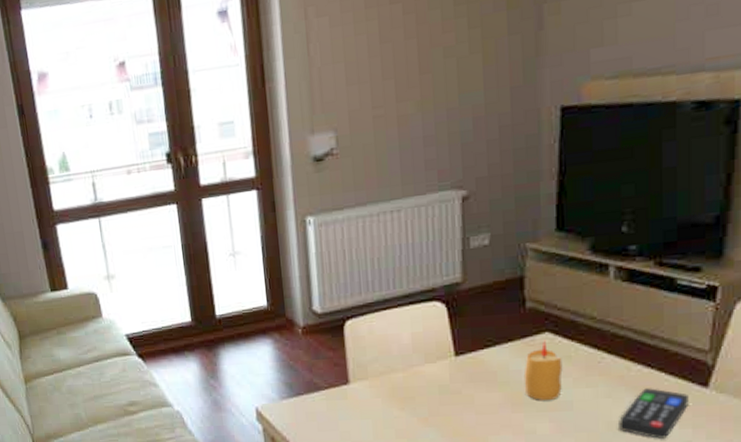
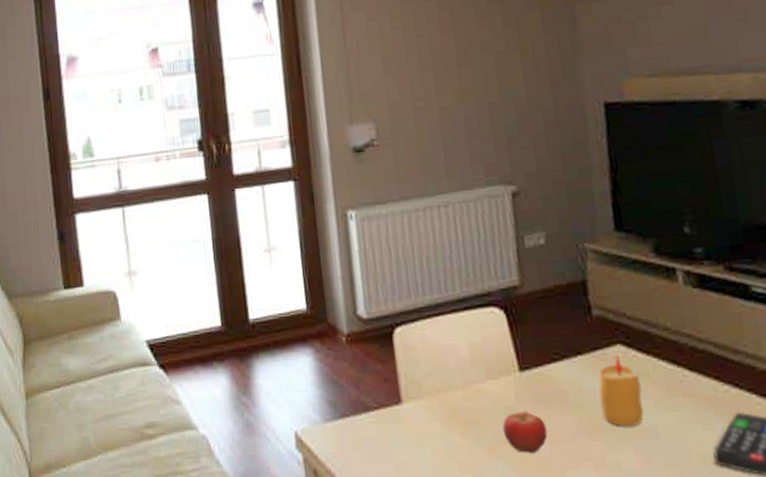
fruit: none [436,389,475,423] -> present [502,411,548,453]

